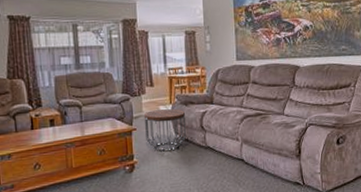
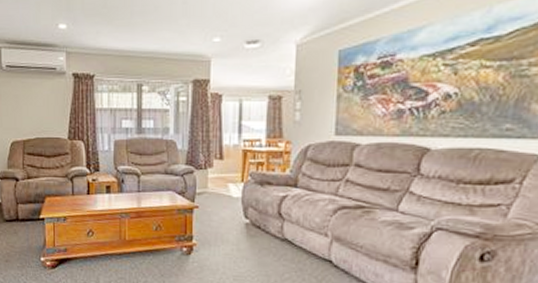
side table: present [143,109,186,152] -> none [208,187,260,238]

